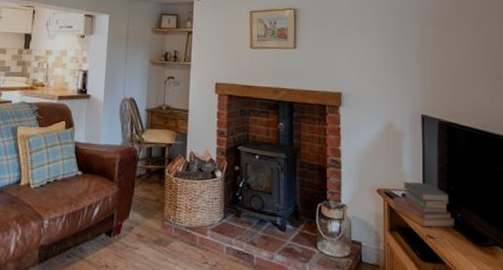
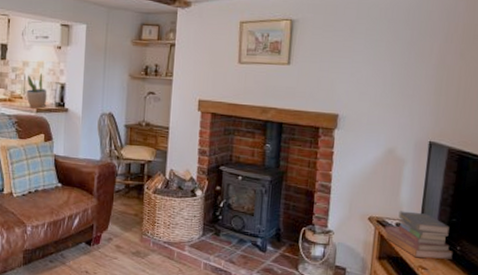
potted plant: none [48,61,70,97] -> present [26,73,47,110]

